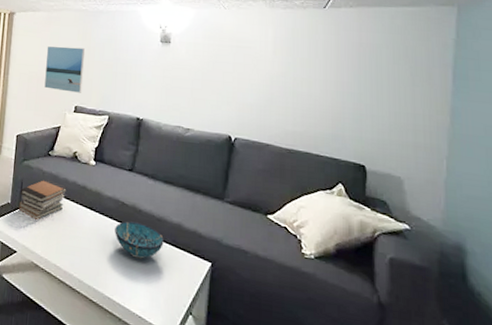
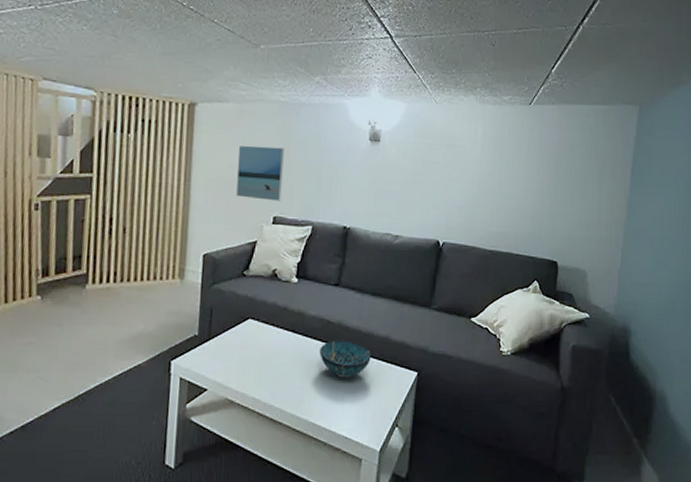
book stack: present [19,179,68,221] -> none [209,303,267,352]

